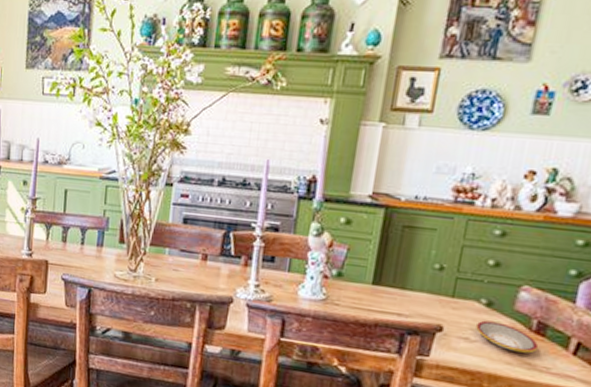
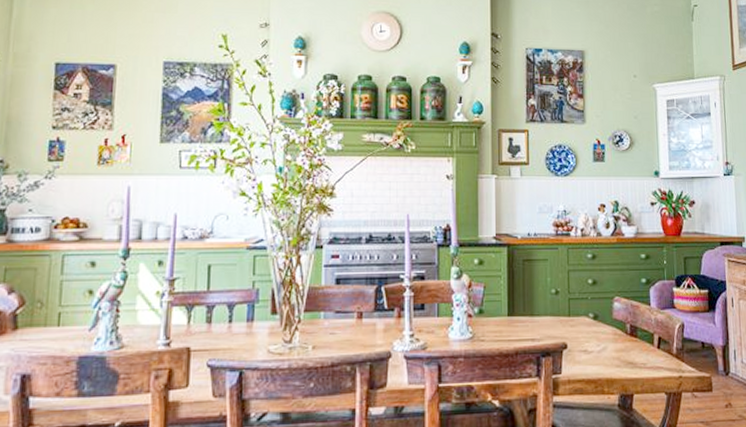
plate: present [476,320,539,353] -> none [590,331,635,355]

